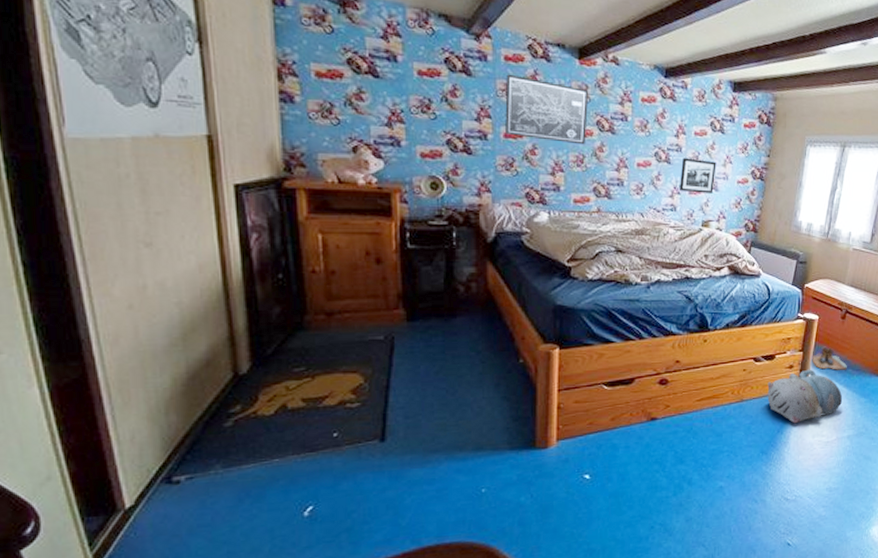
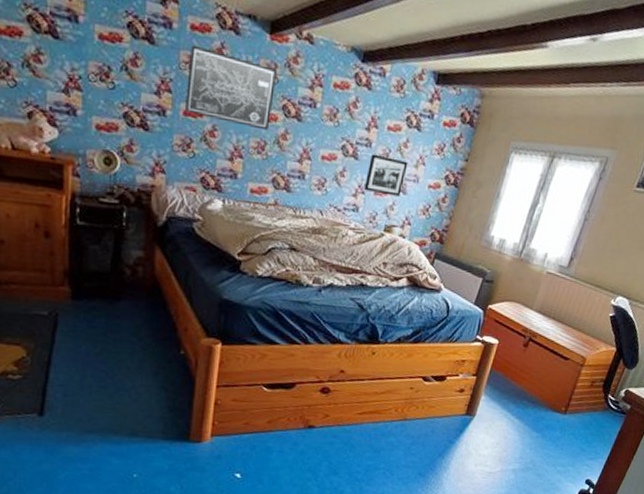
plush toy: present [767,369,843,424] -> none [432,395,514,450]
boots: present [812,346,847,370] -> none [485,373,523,401]

